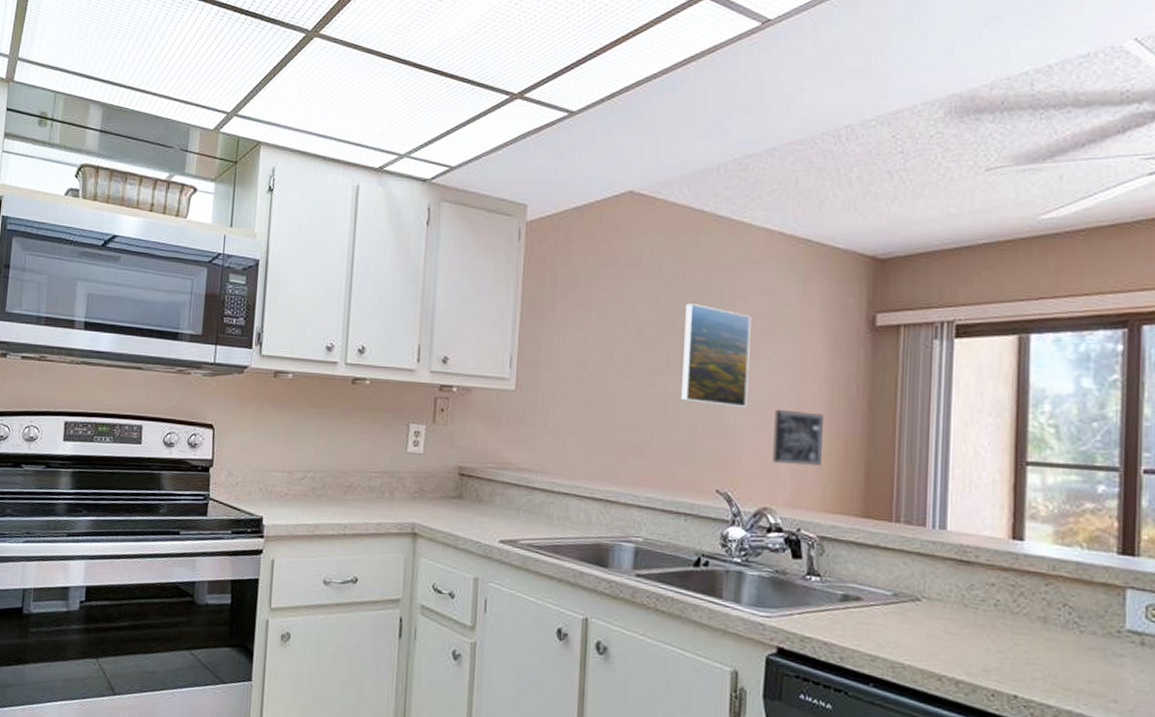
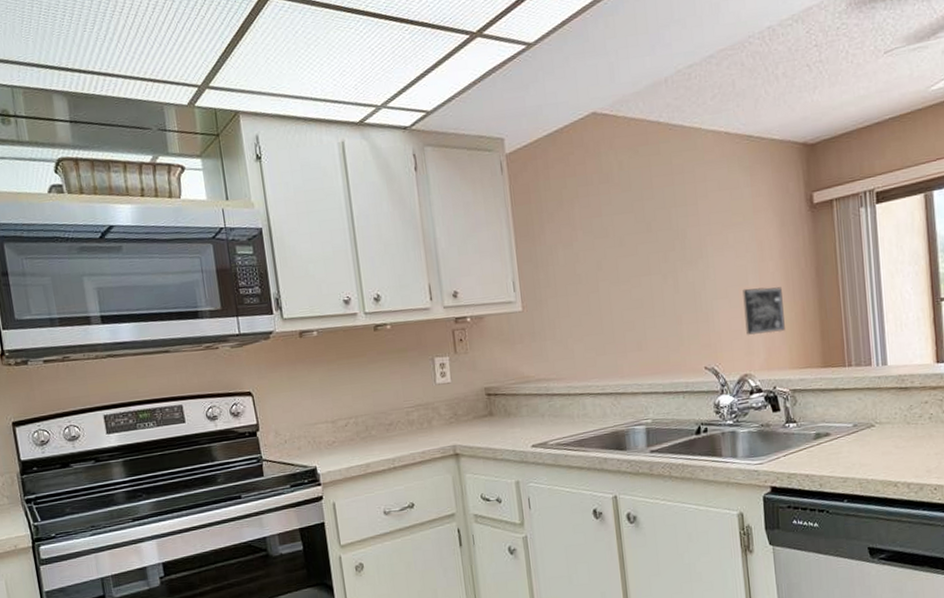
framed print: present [681,304,751,407] -> none [657,207,720,295]

